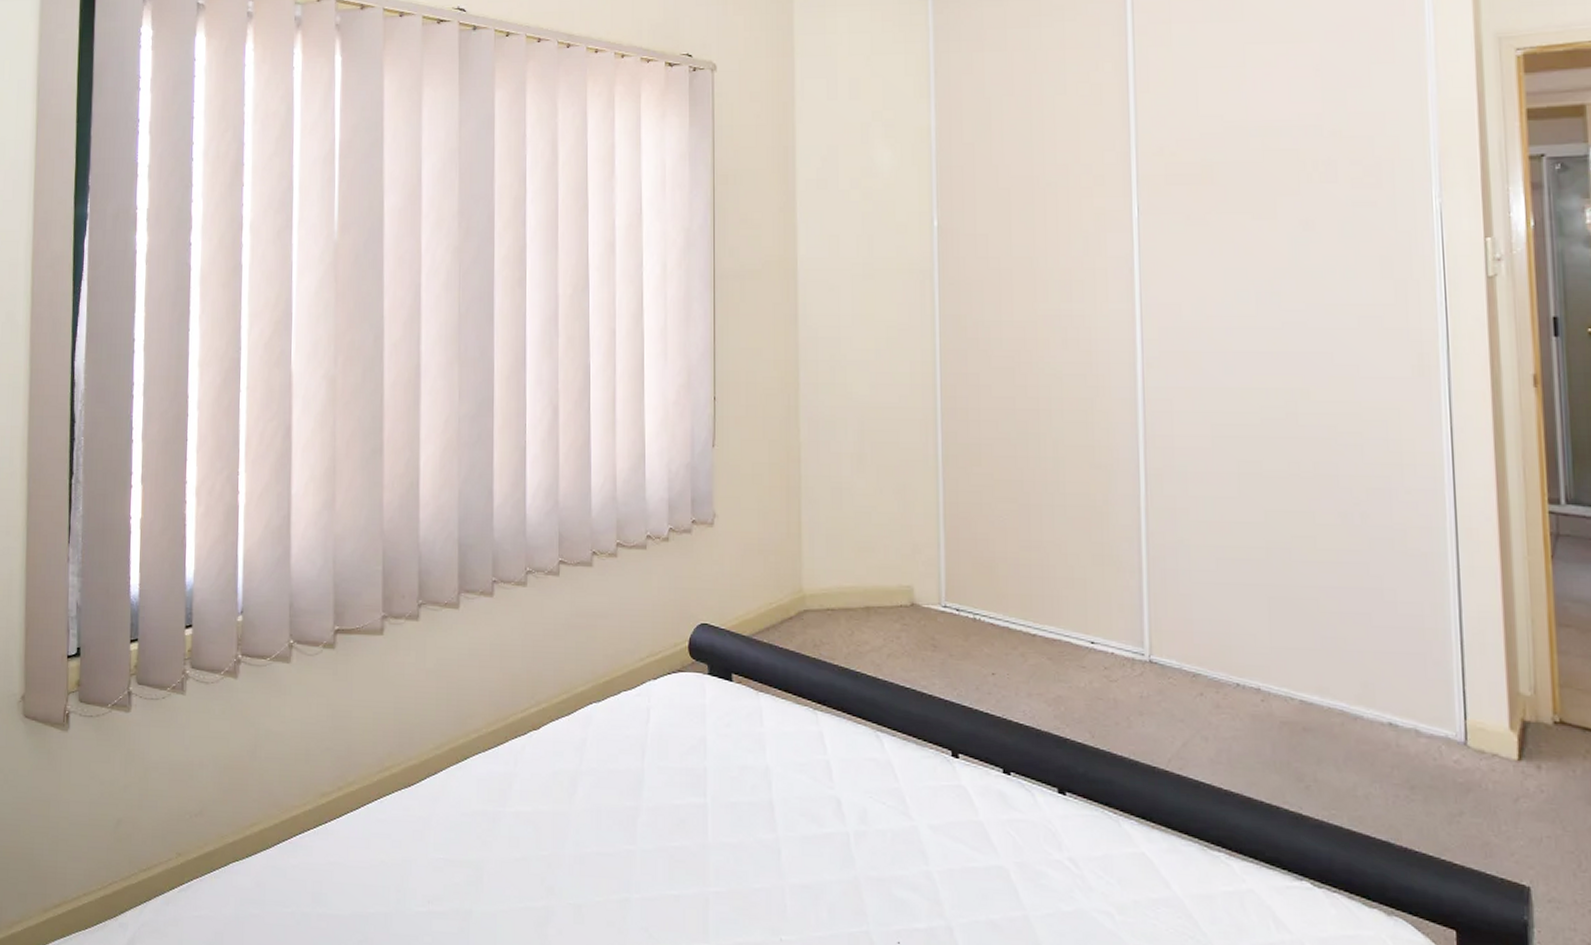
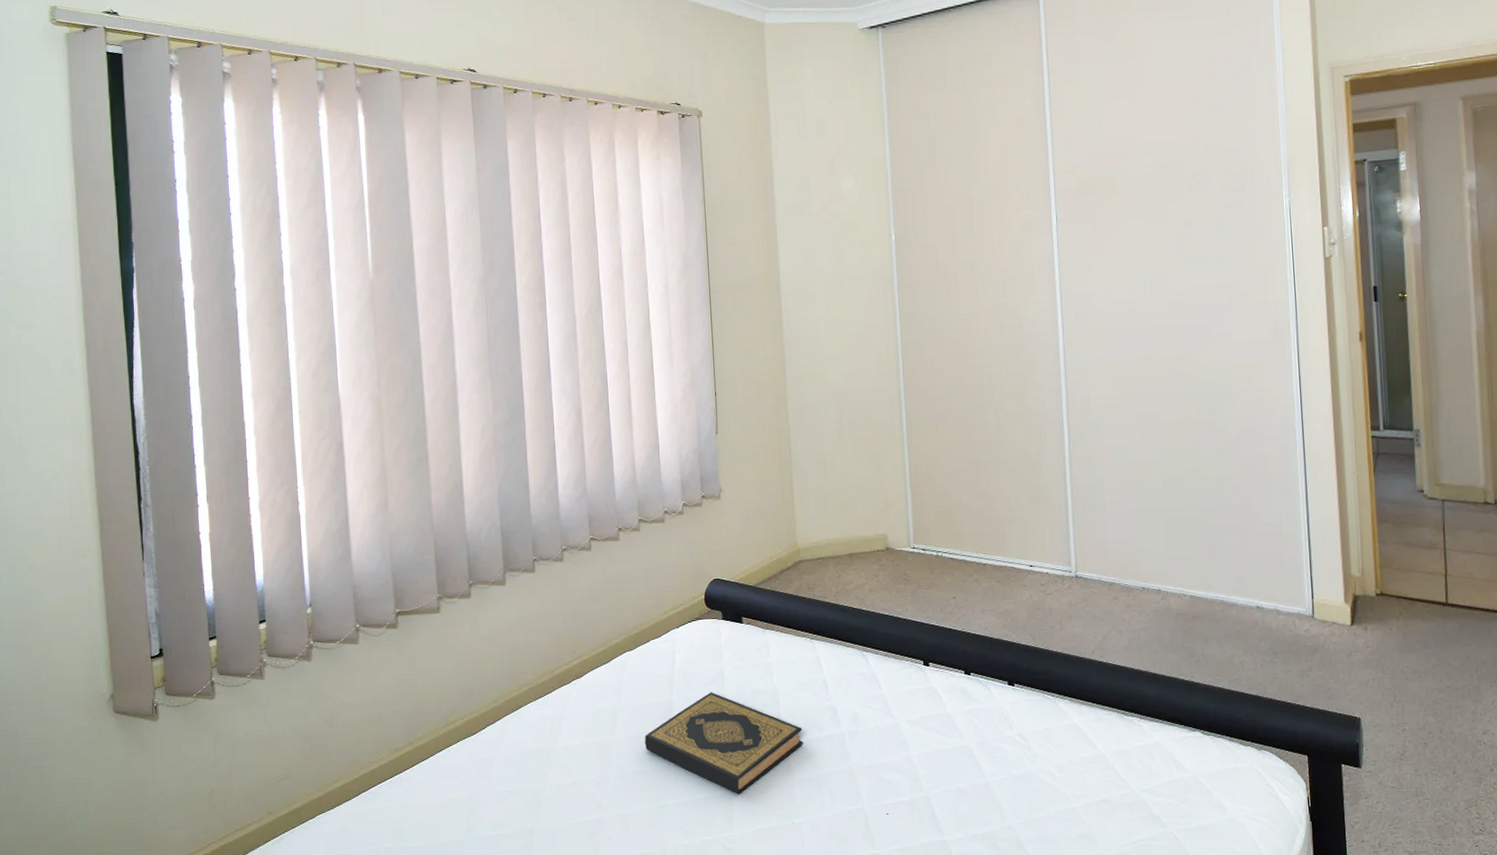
hardback book: none [607,763,798,896] -> present [644,692,803,795]

